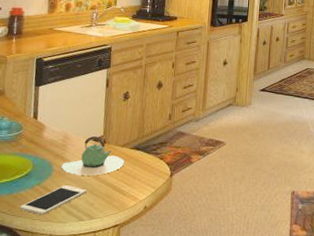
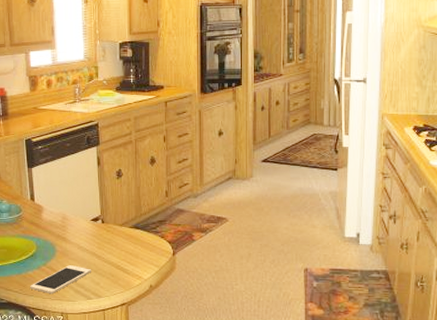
teapot: present [61,136,124,176] -> none [64,216,125,255]

